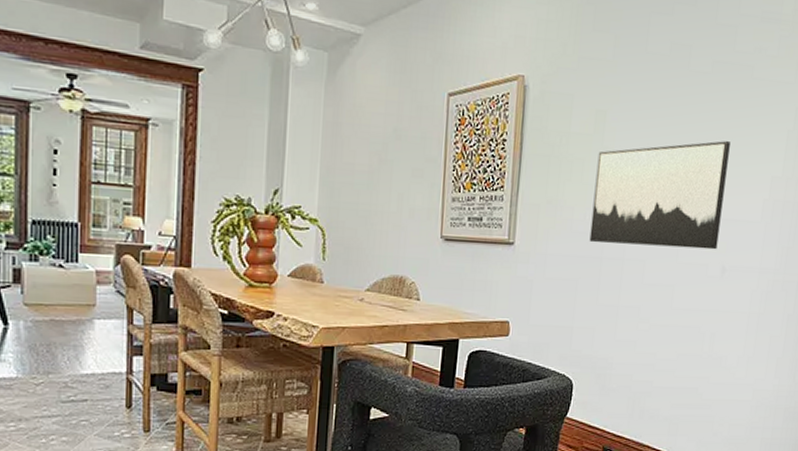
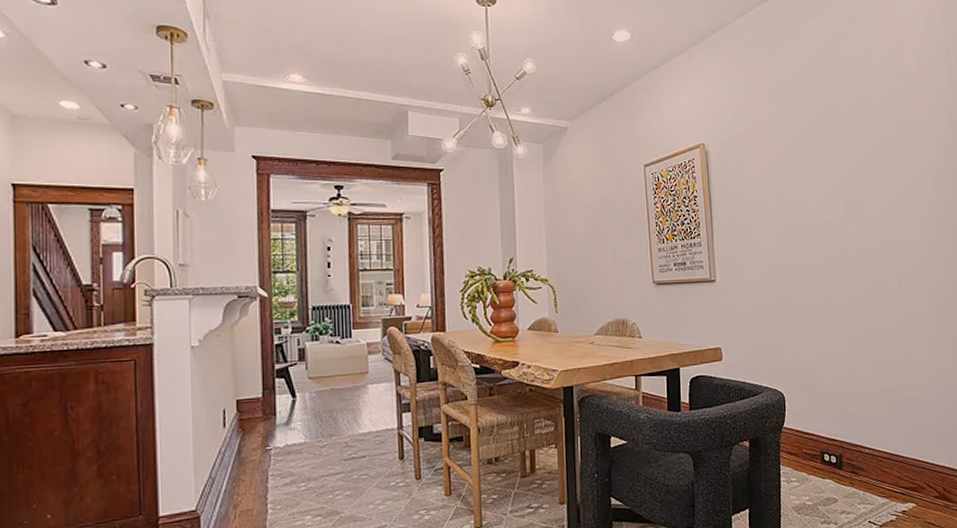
wall art: present [589,141,730,250] -> none [775,176,890,273]

